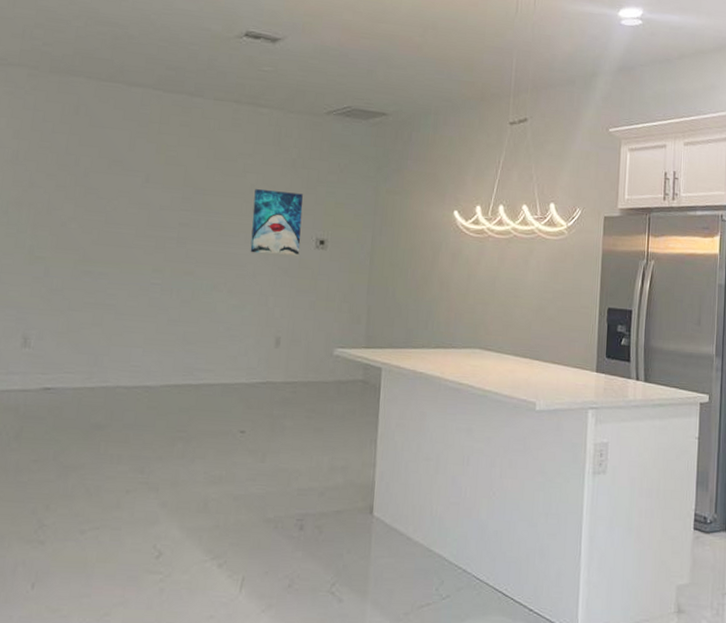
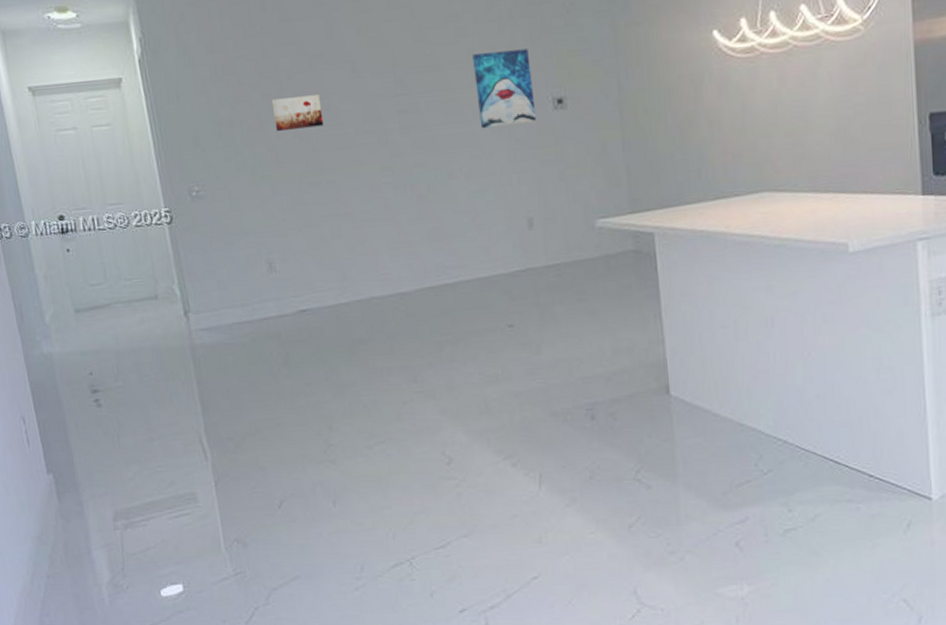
wall art: none [62,191,111,223] -> present [271,95,324,132]

